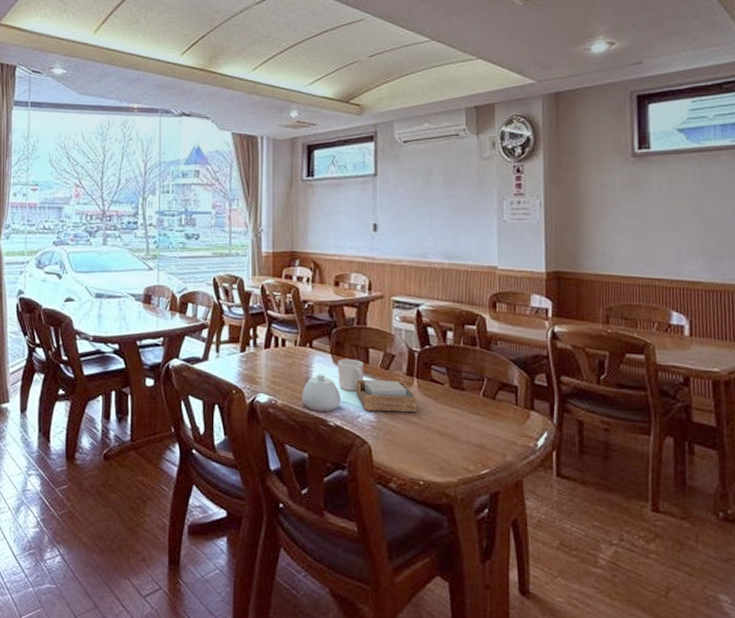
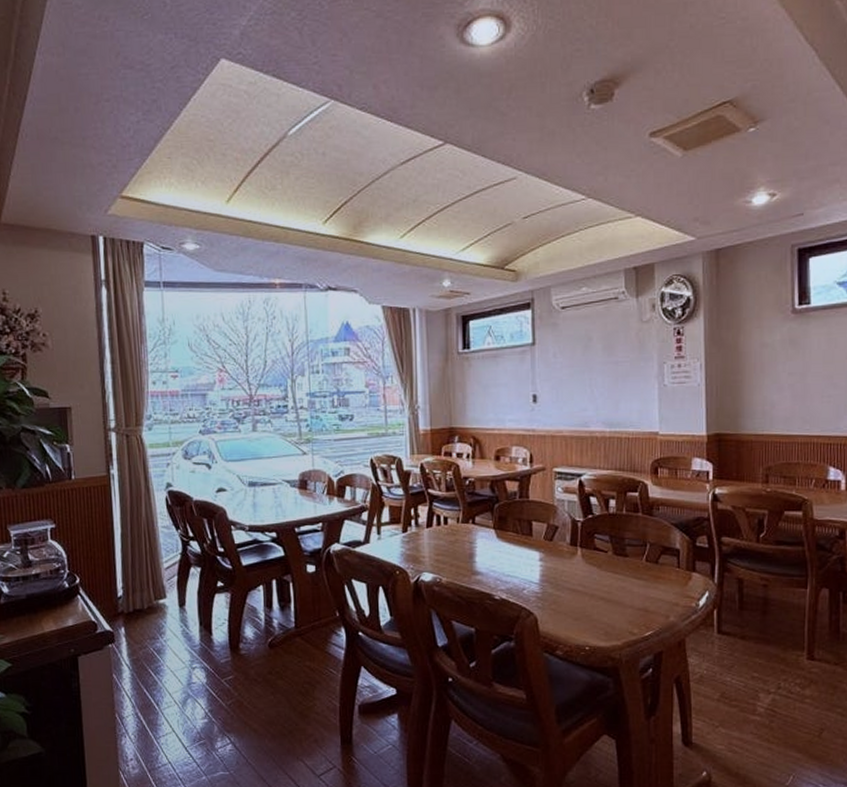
sugar bowl: present [301,374,341,412] -> none [466,549,506,587]
mug: present [338,359,364,392] -> none [502,533,527,565]
napkin holder: present [355,379,417,413] -> none [519,551,582,583]

